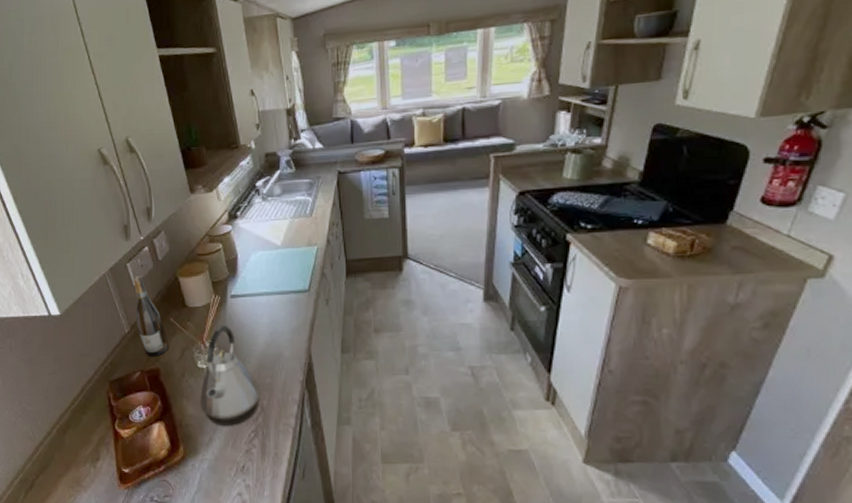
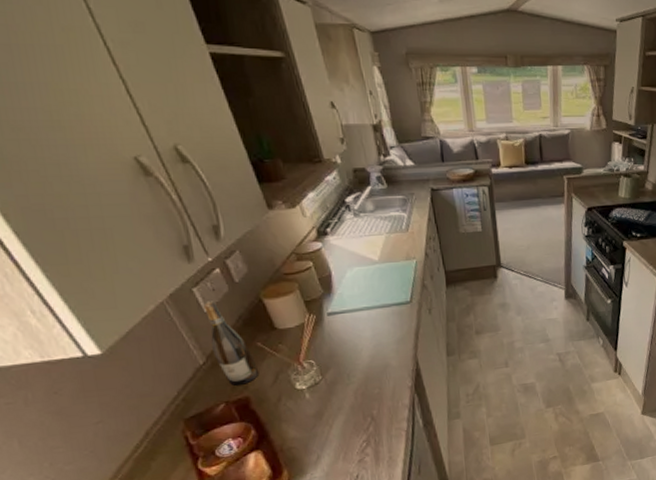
kettle: present [200,325,261,427] -> none [302,343,370,443]

